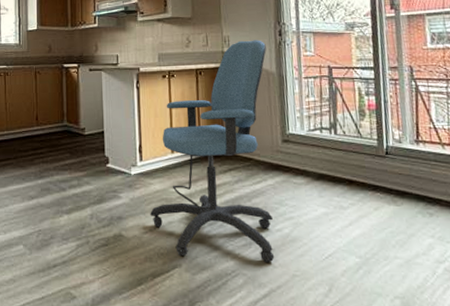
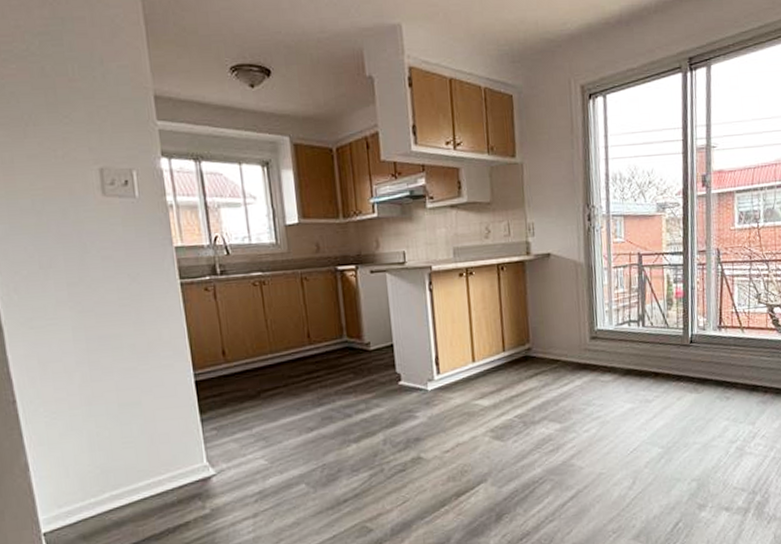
office chair: present [150,40,275,263] -> none [451,226,582,471]

